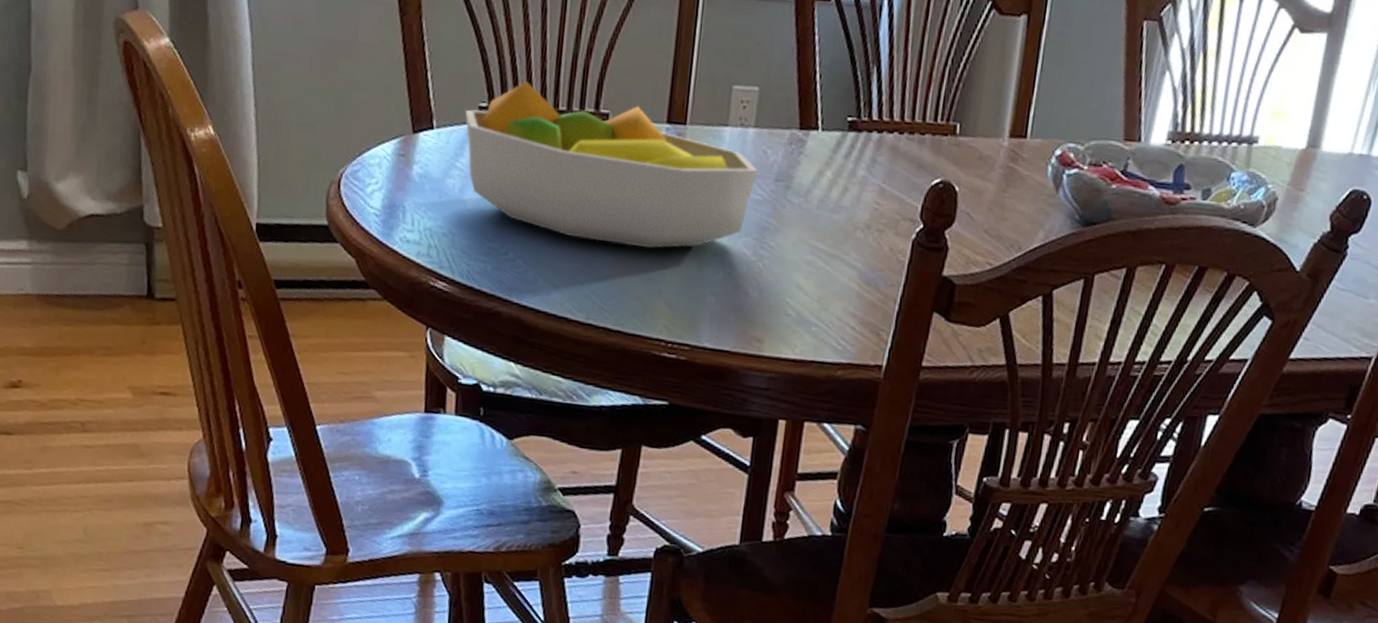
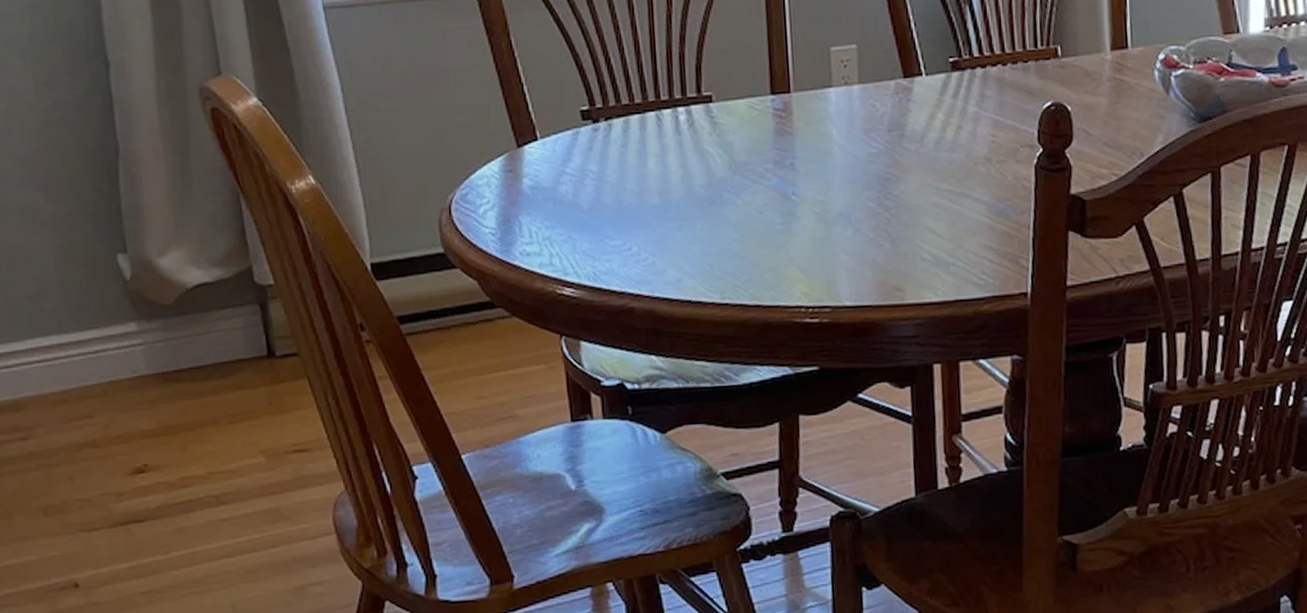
fruit bowl: present [465,81,758,249] -> none [567,78,869,221]

